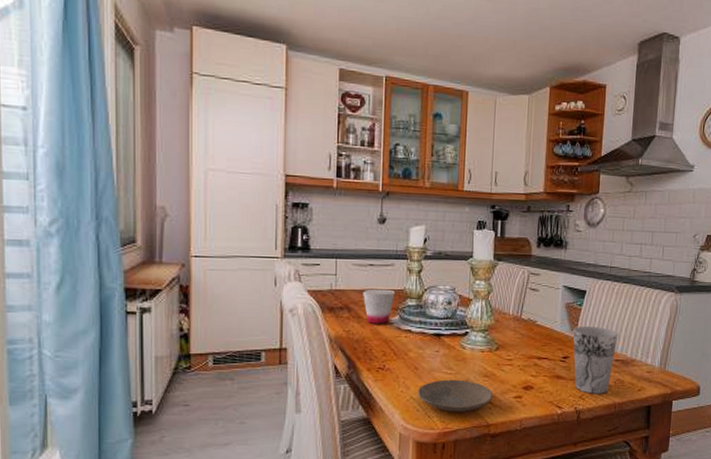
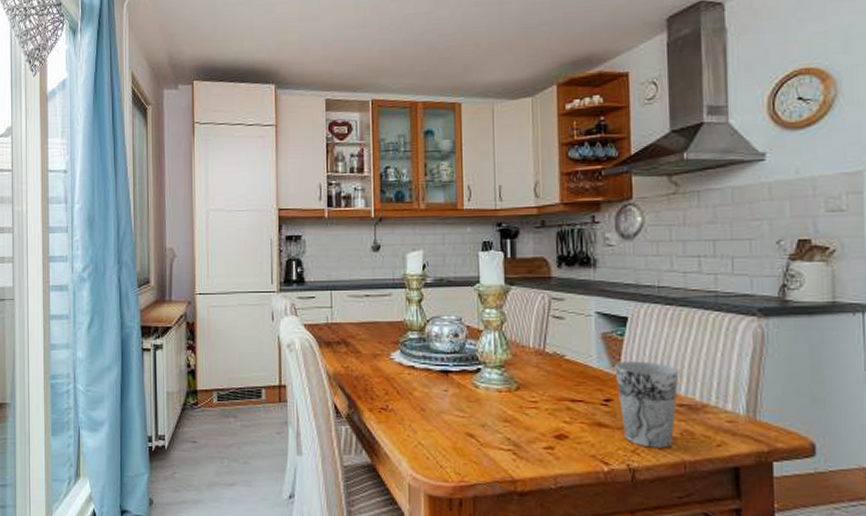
cup: present [363,289,395,324] -> none [360,321,394,359]
plate: present [418,379,493,413] -> none [427,423,517,464]

